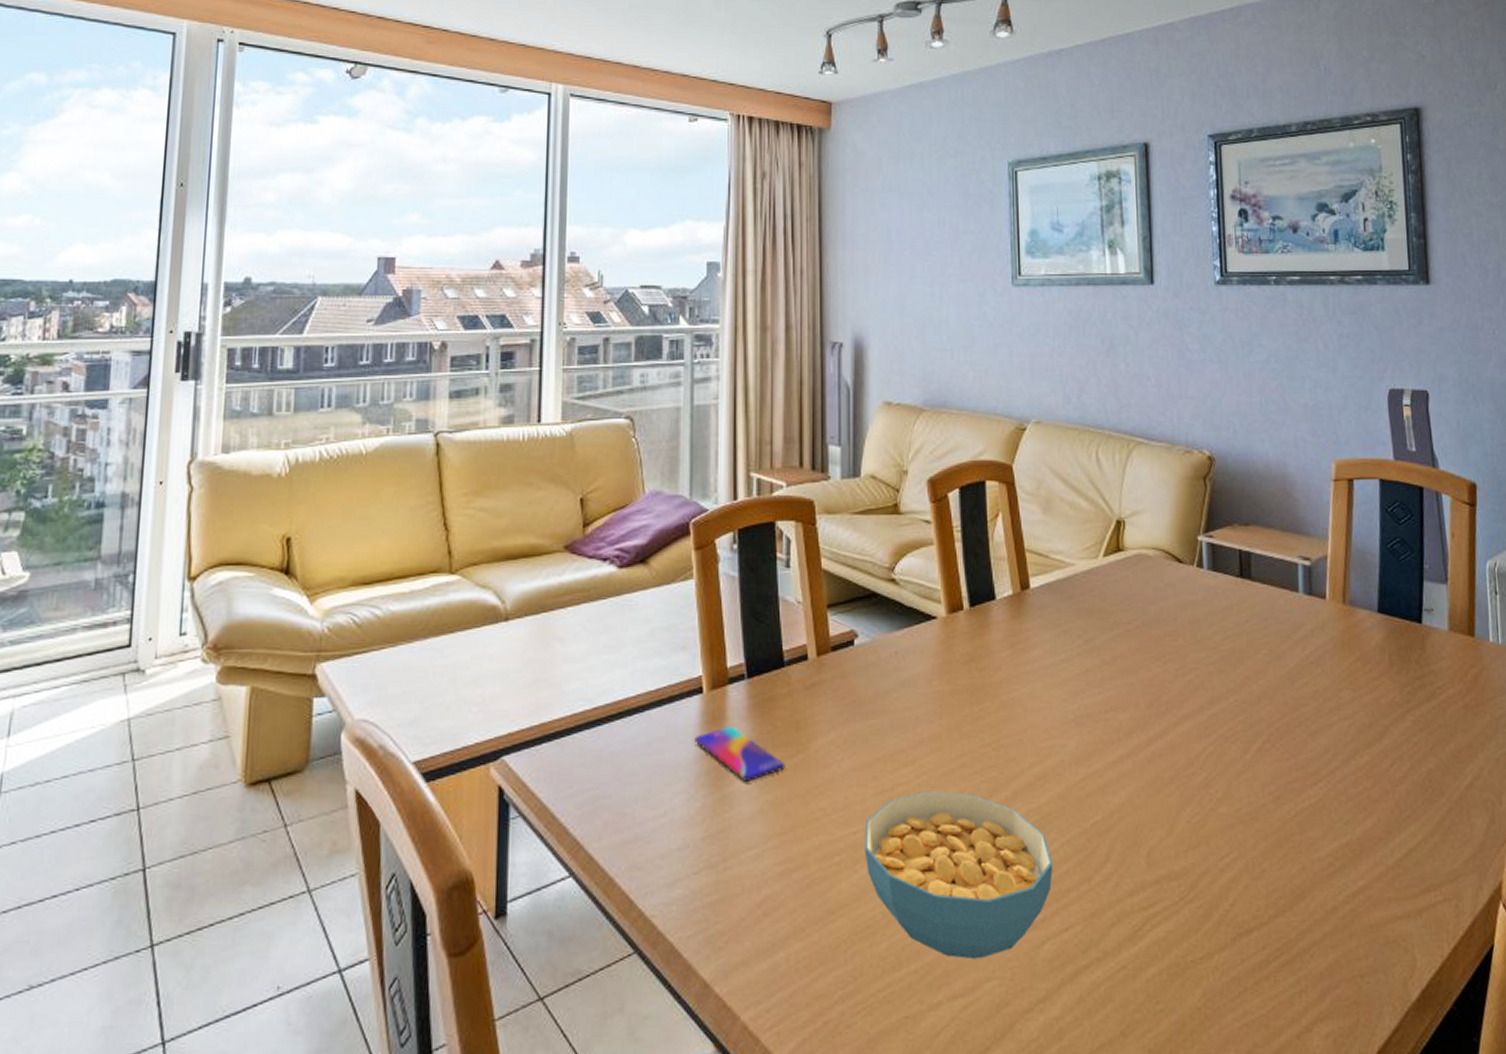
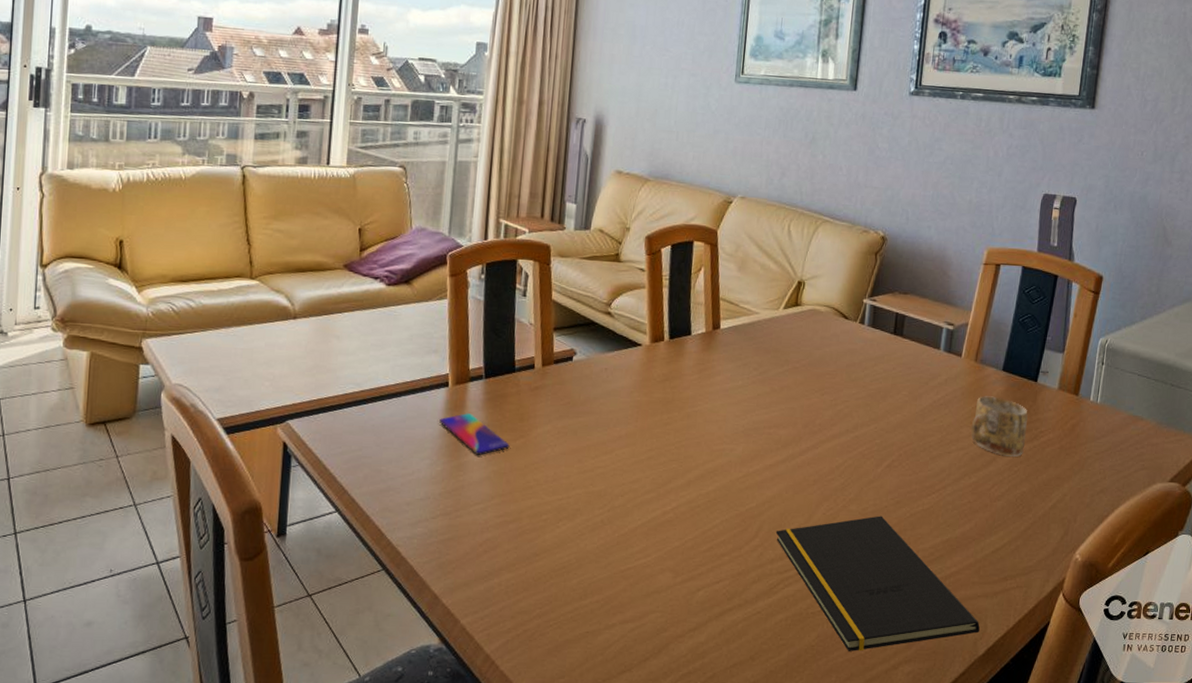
cereal bowl: present [864,791,1053,960] -> none [566,474,713,597]
notepad: none [1131,818,1407,1012] -> present [775,516,980,651]
mug: none [1351,646,1421,724] -> present [970,396,1028,457]

